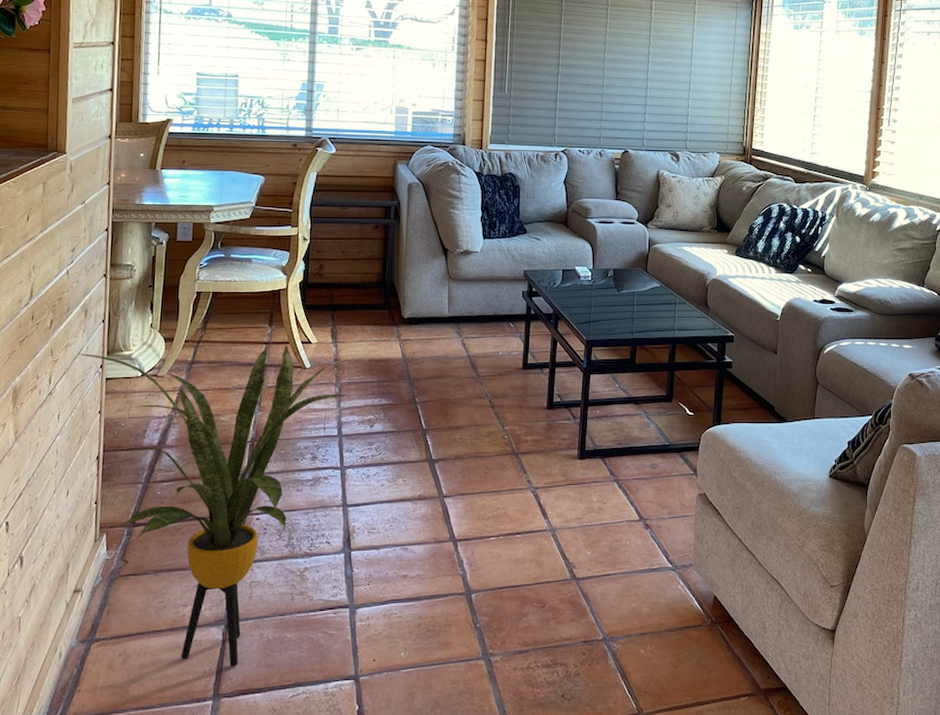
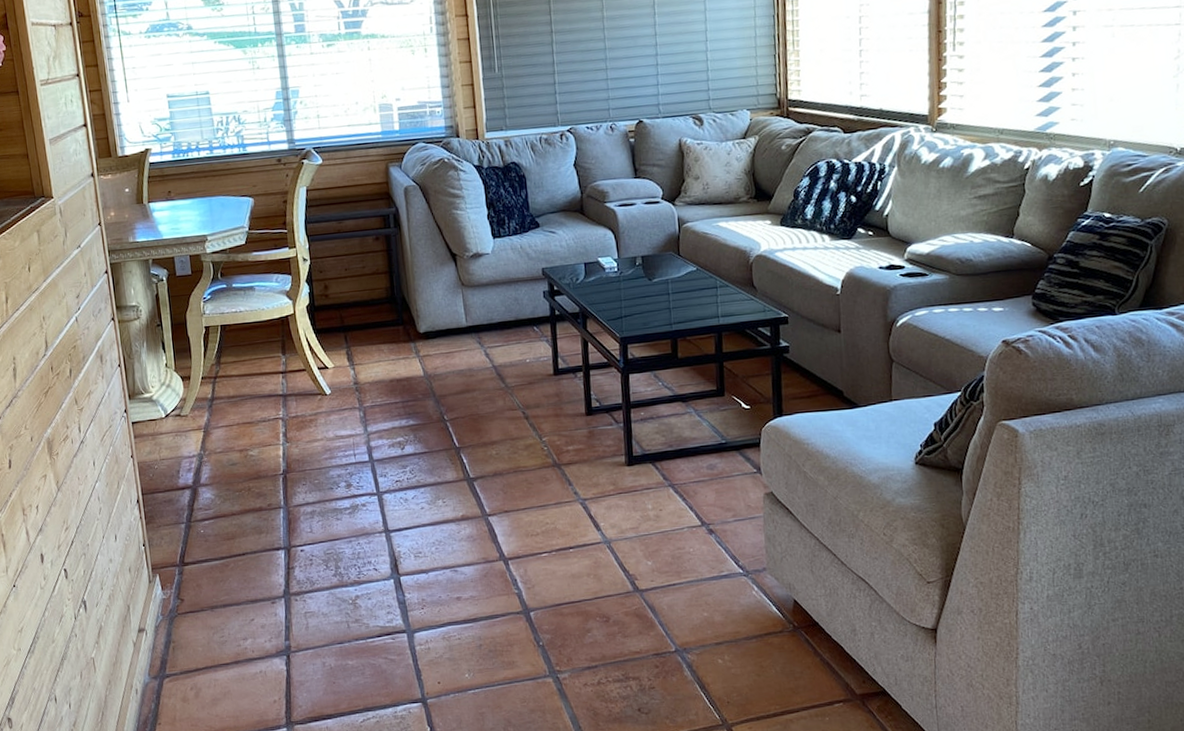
house plant: present [77,343,348,667] -> none [100,371,373,695]

